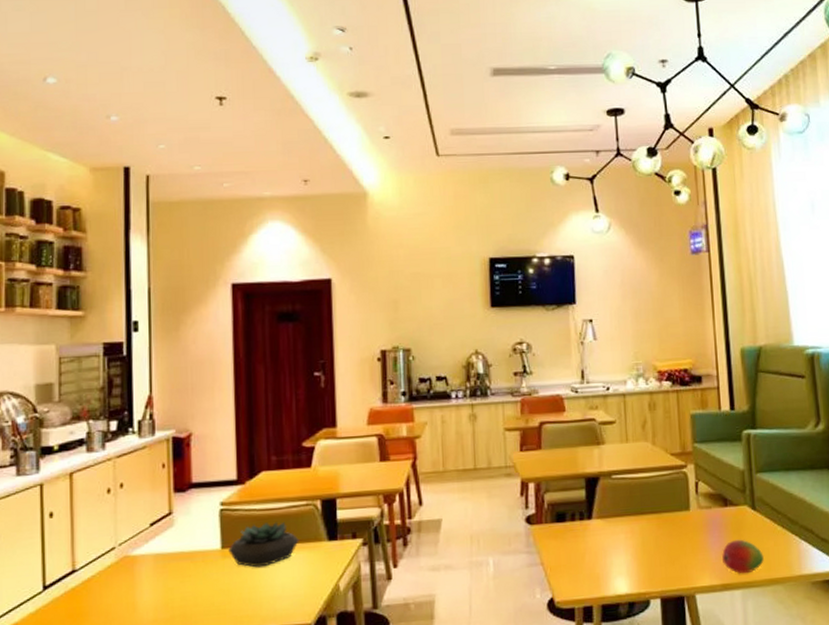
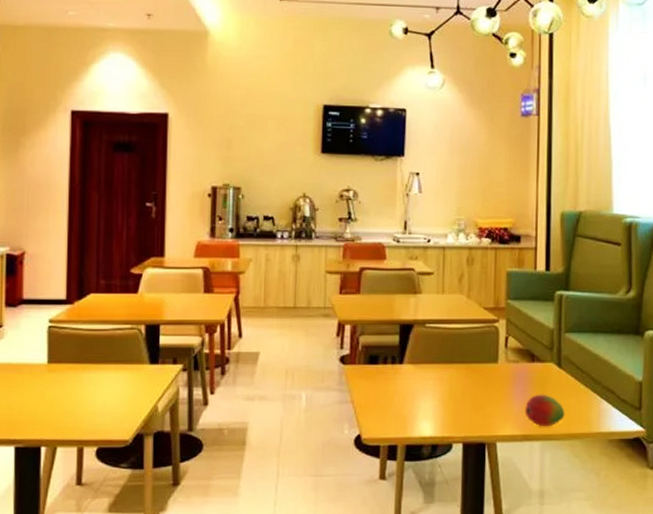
succulent plant: present [228,521,299,568] -> none [54,342,122,384]

